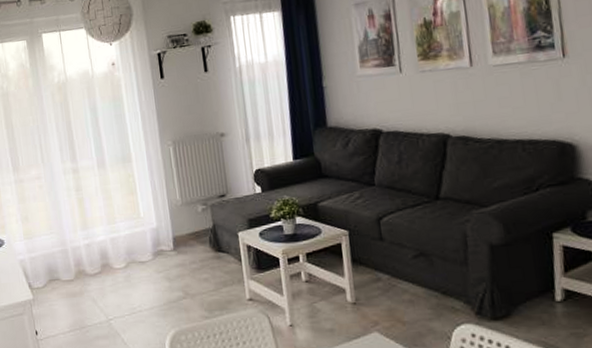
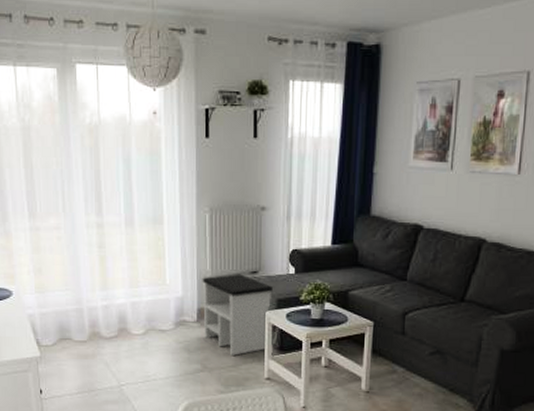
side table: none [173,199,244,280] -> present [202,274,273,355]

